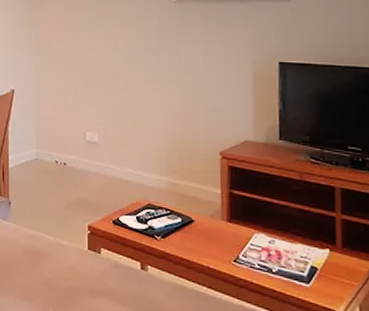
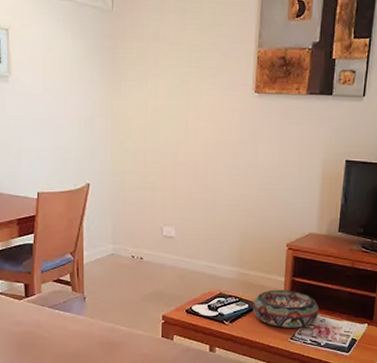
decorative bowl: none [185,202,266,249] -> present [252,289,320,328]

